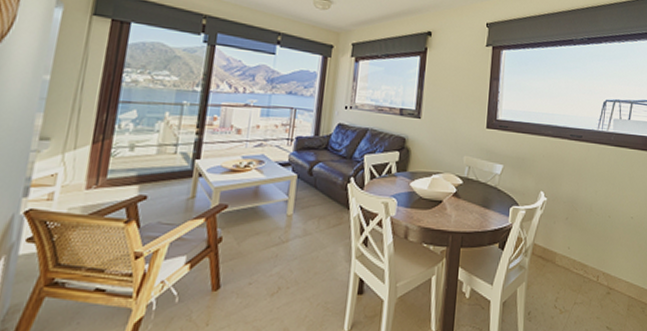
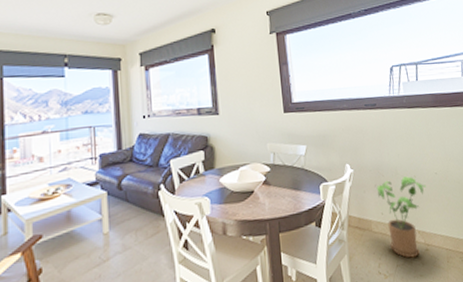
house plant: none [567,215,619,298] -> present [376,176,426,258]

